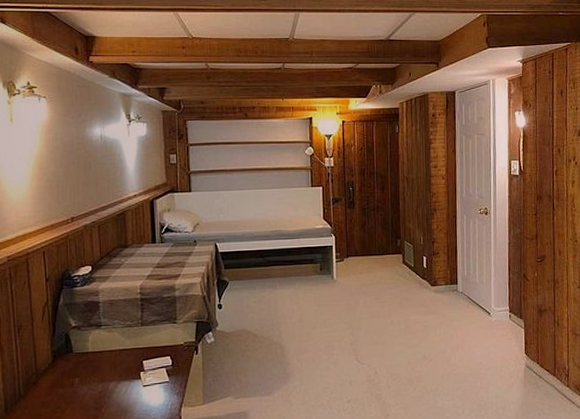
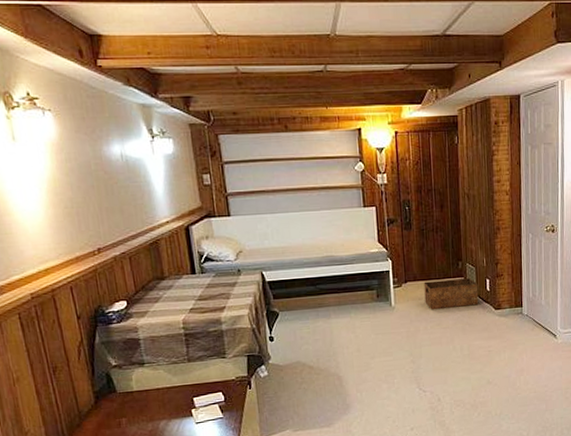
storage basket: none [364,255,416,284] -> present [424,278,479,309]

